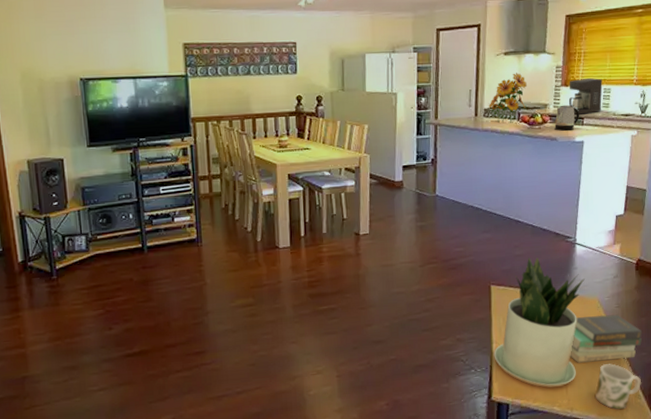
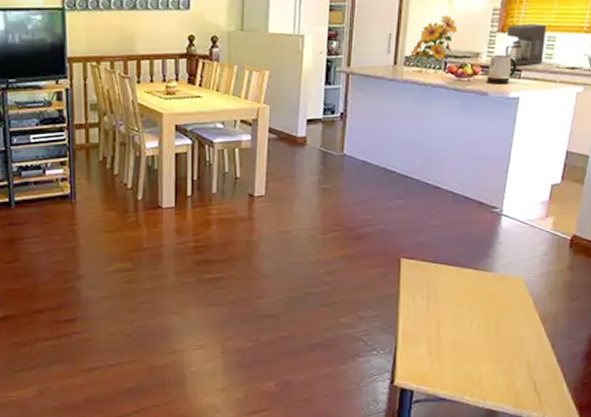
planter: present [494,257,585,388] -> none [399,228,510,375]
books: present [570,314,643,363] -> none [486,296,572,349]
mug: present [594,363,642,409] -> none [511,351,567,402]

